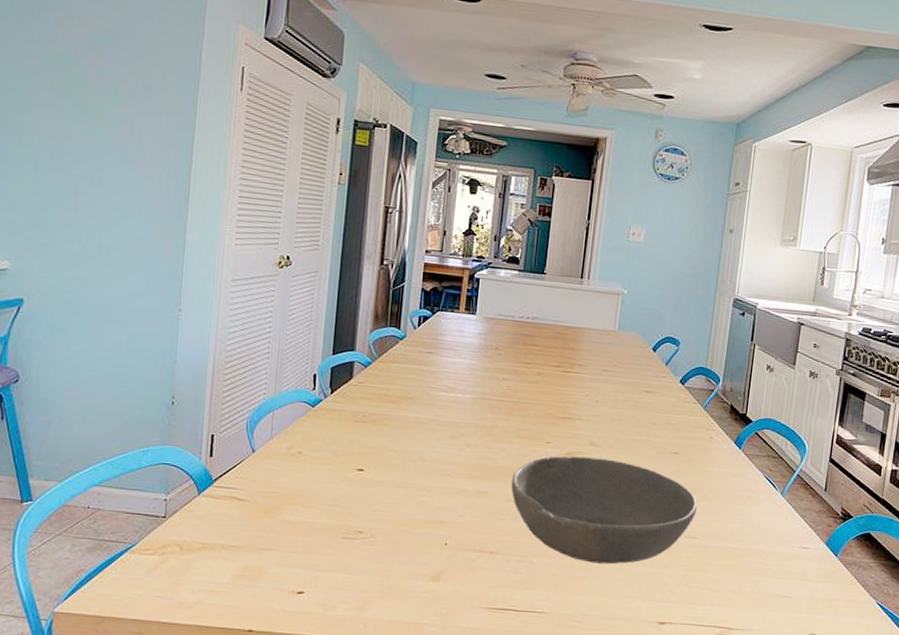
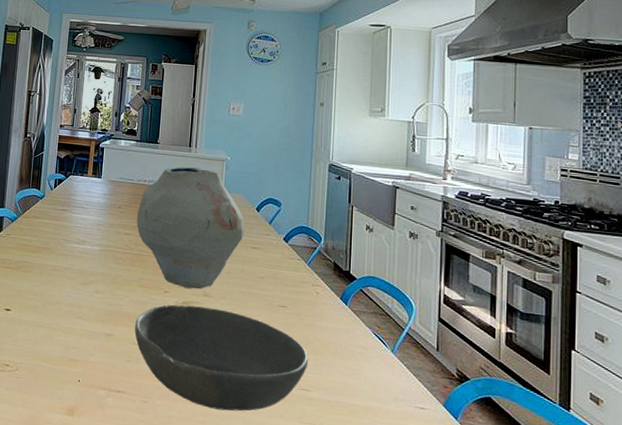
vase: none [516,300,639,439] -> present [136,166,245,289]

